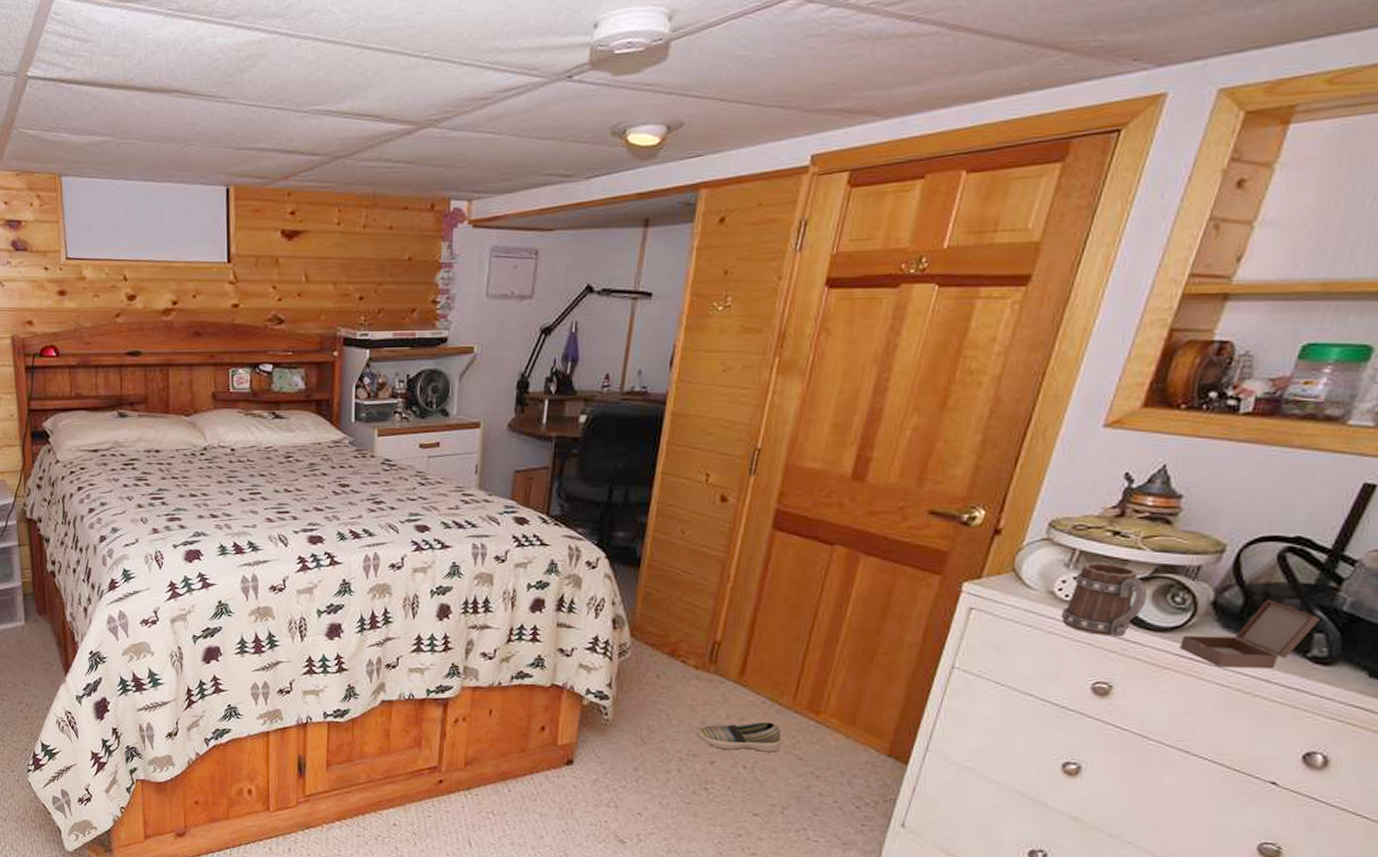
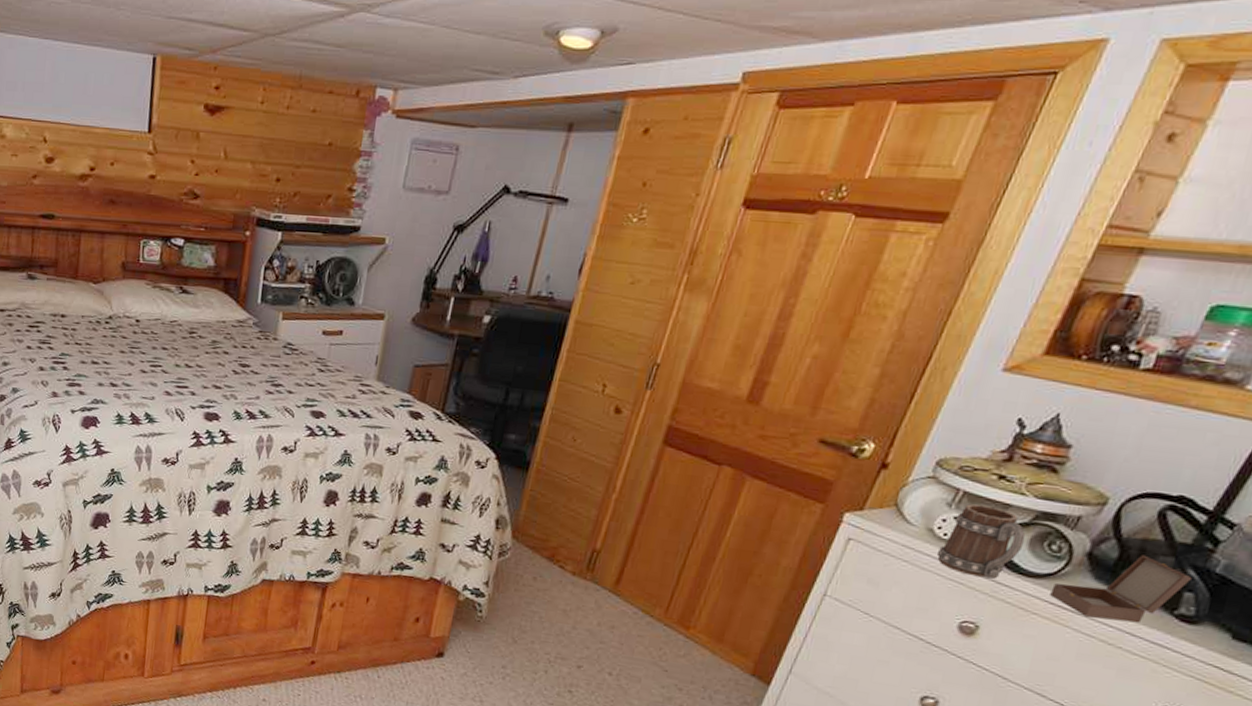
shoe: present [696,721,781,753] -> none [566,630,650,663]

